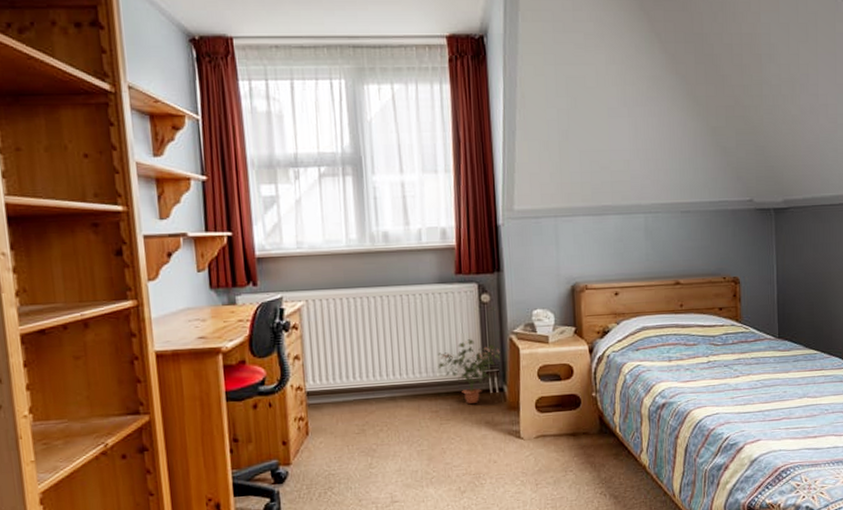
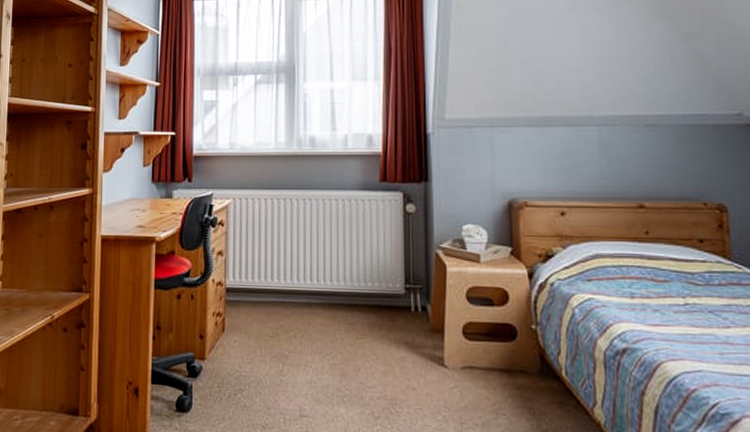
potted plant: present [438,339,502,405] -> none [356,250,426,321]

